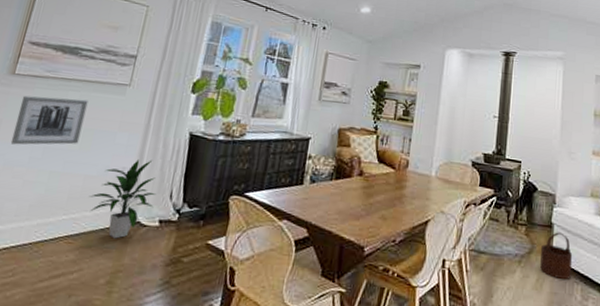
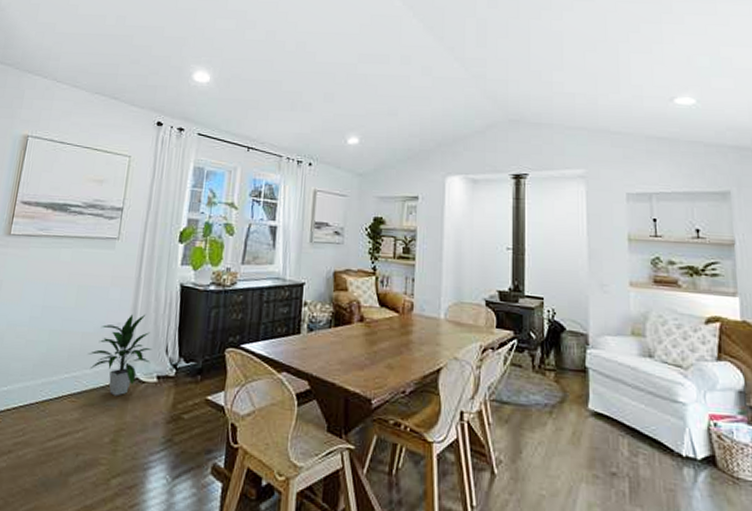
wall art: present [10,95,89,145] -> none [11,255,80,305]
wooden bucket: present [540,232,573,279] -> none [575,377,615,432]

